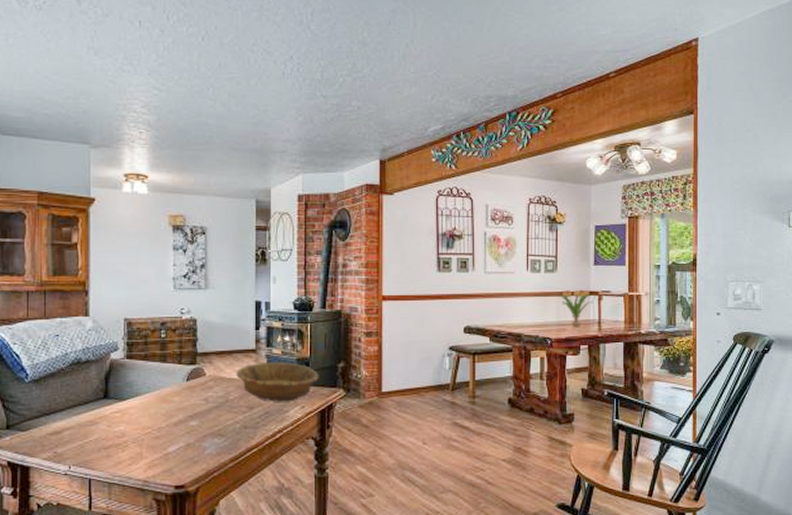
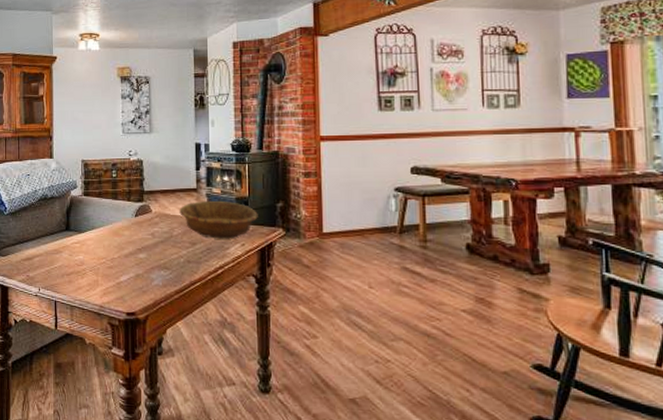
flower arrangement: present [559,289,593,327] -> none [524,125,568,167]

